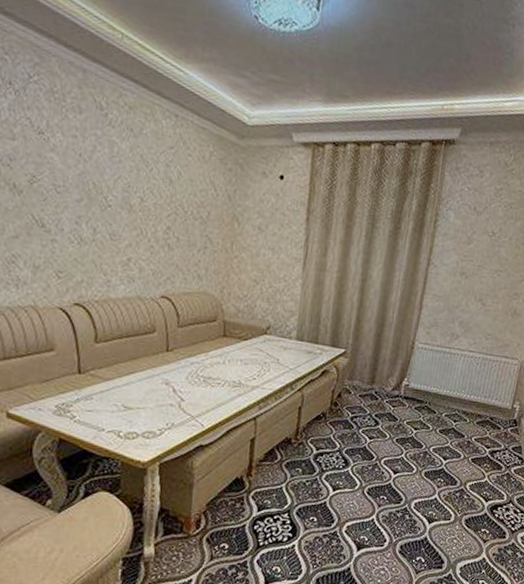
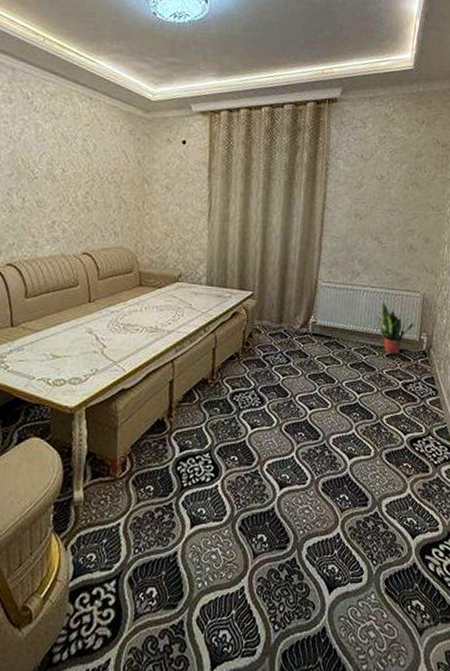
potted plant: none [471,367,509,422] -> present [376,301,415,354]

